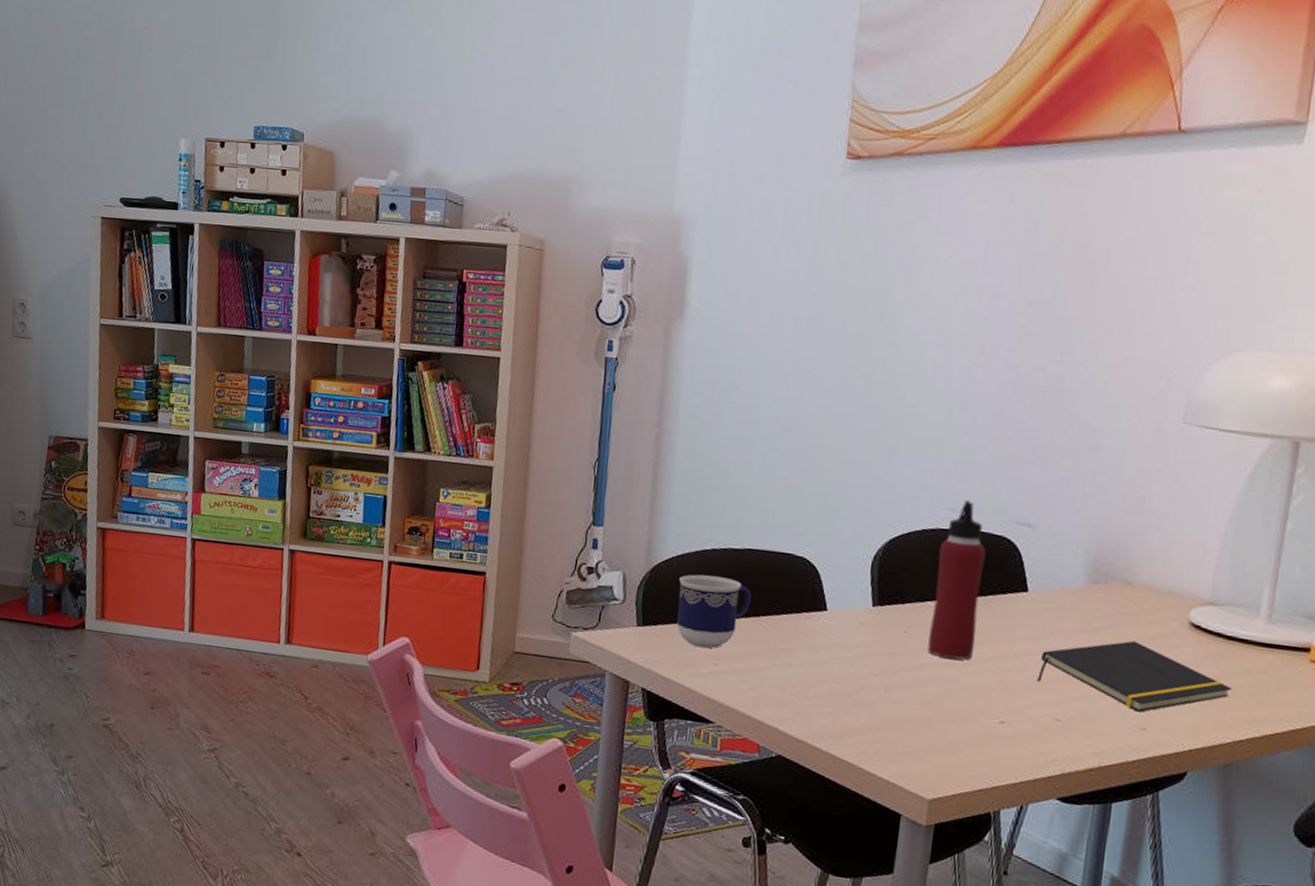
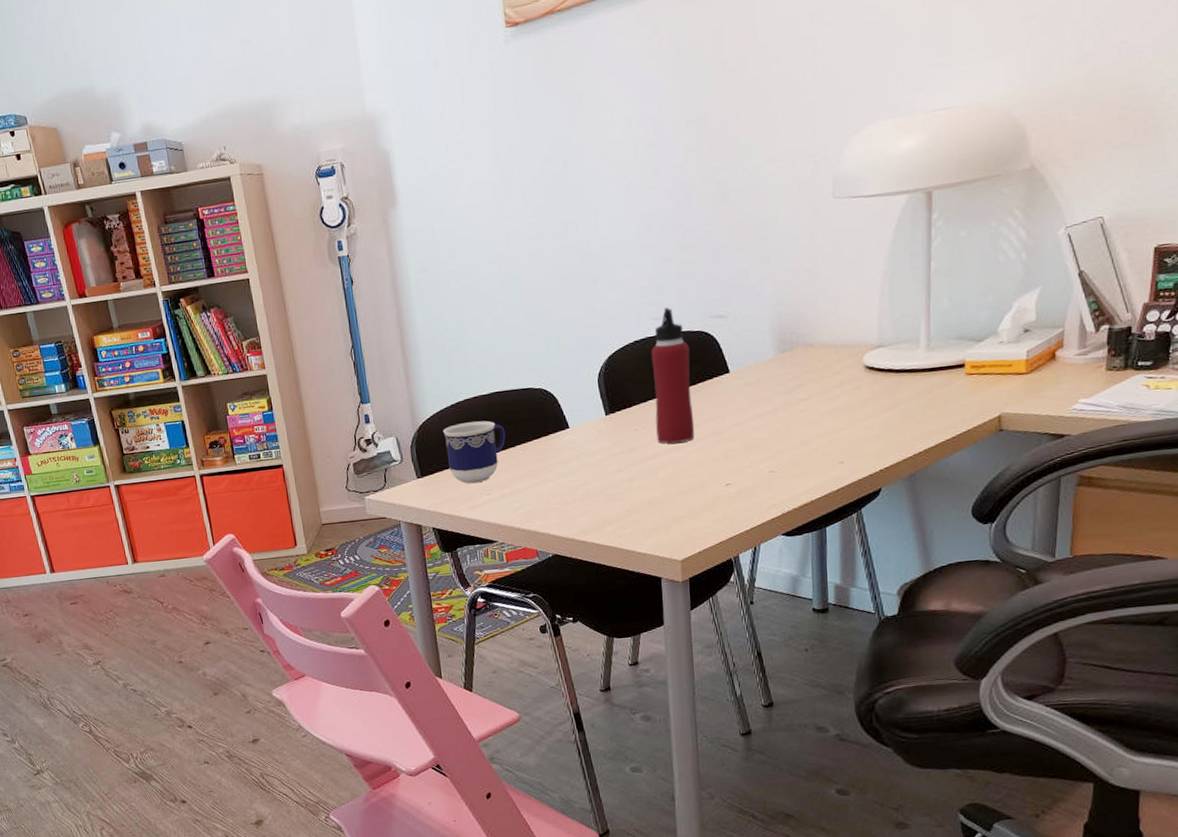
notepad: present [1037,640,1232,712] -> none [750,392,906,450]

